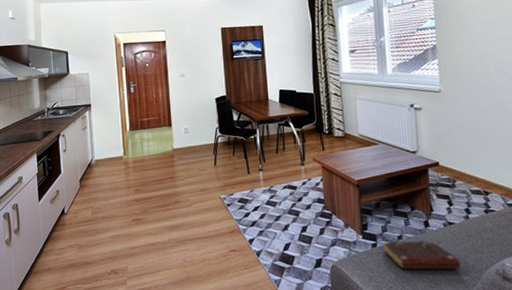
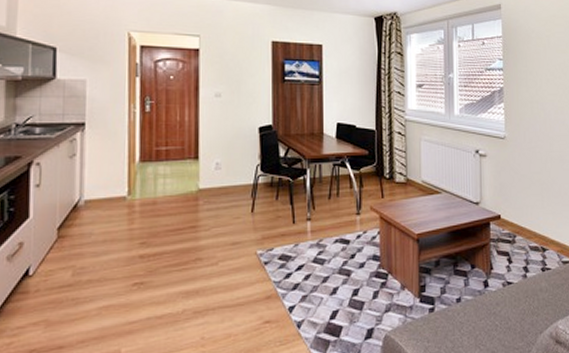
book: present [383,240,461,270] -> none [441,303,517,337]

